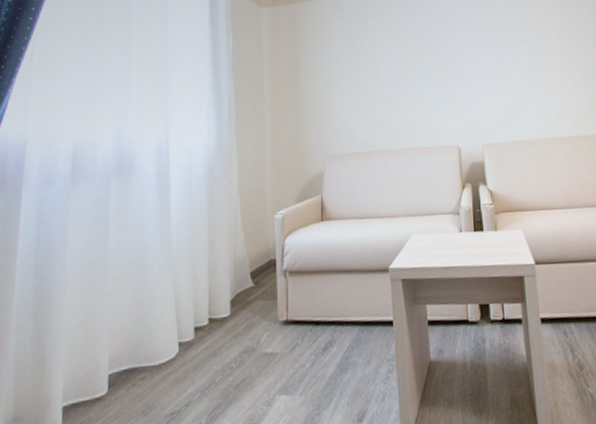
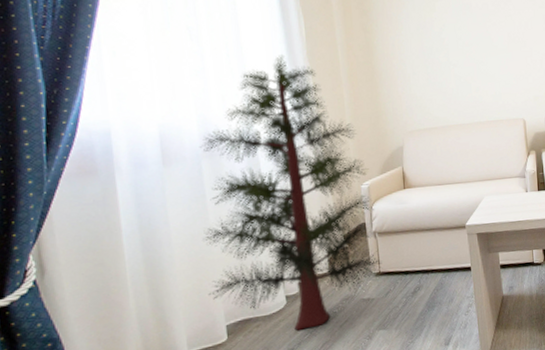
pine tree: none [95,70,291,388] -> present [200,54,382,331]

